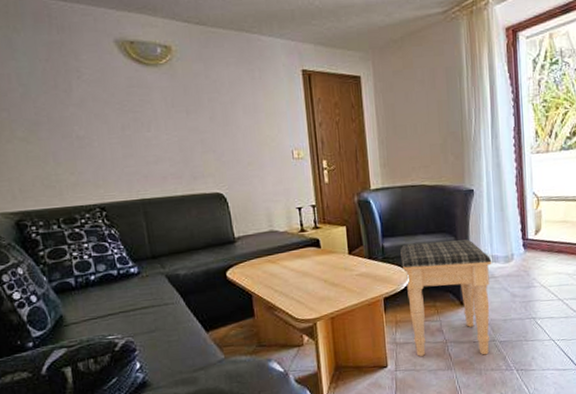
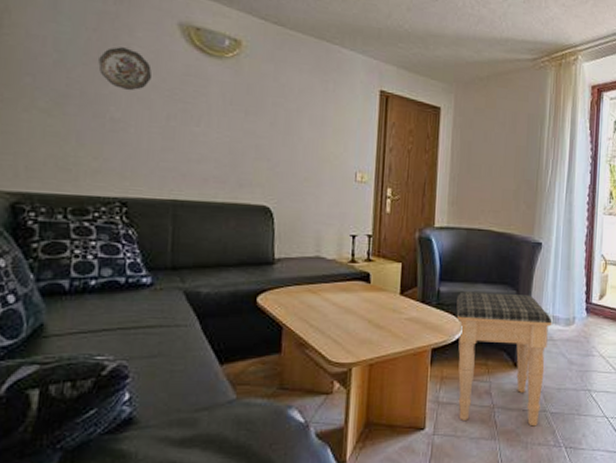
decorative plate: none [56,71,103,110] -> present [98,47,153,91]

